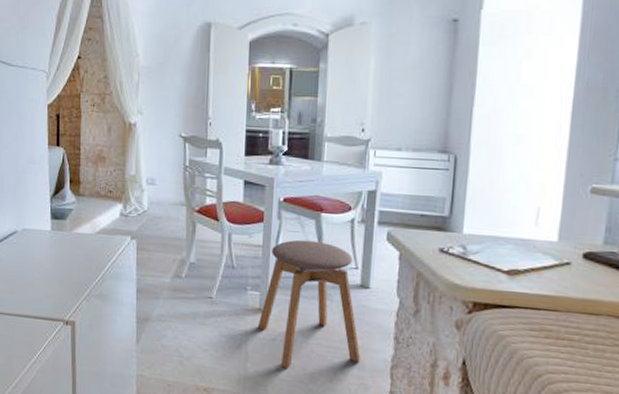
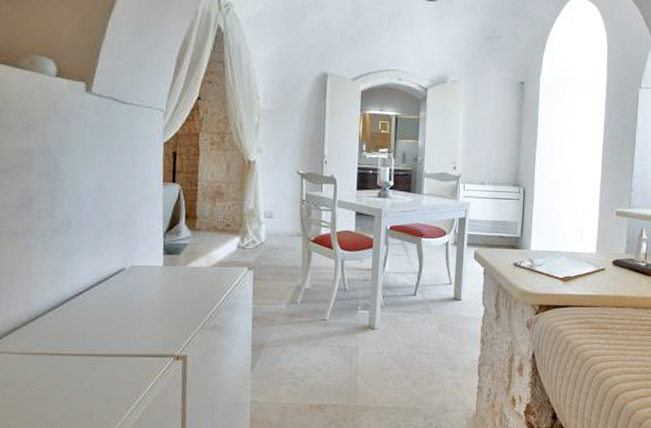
stool: present [257,239,361,368] -> none [366,262,455,377]

